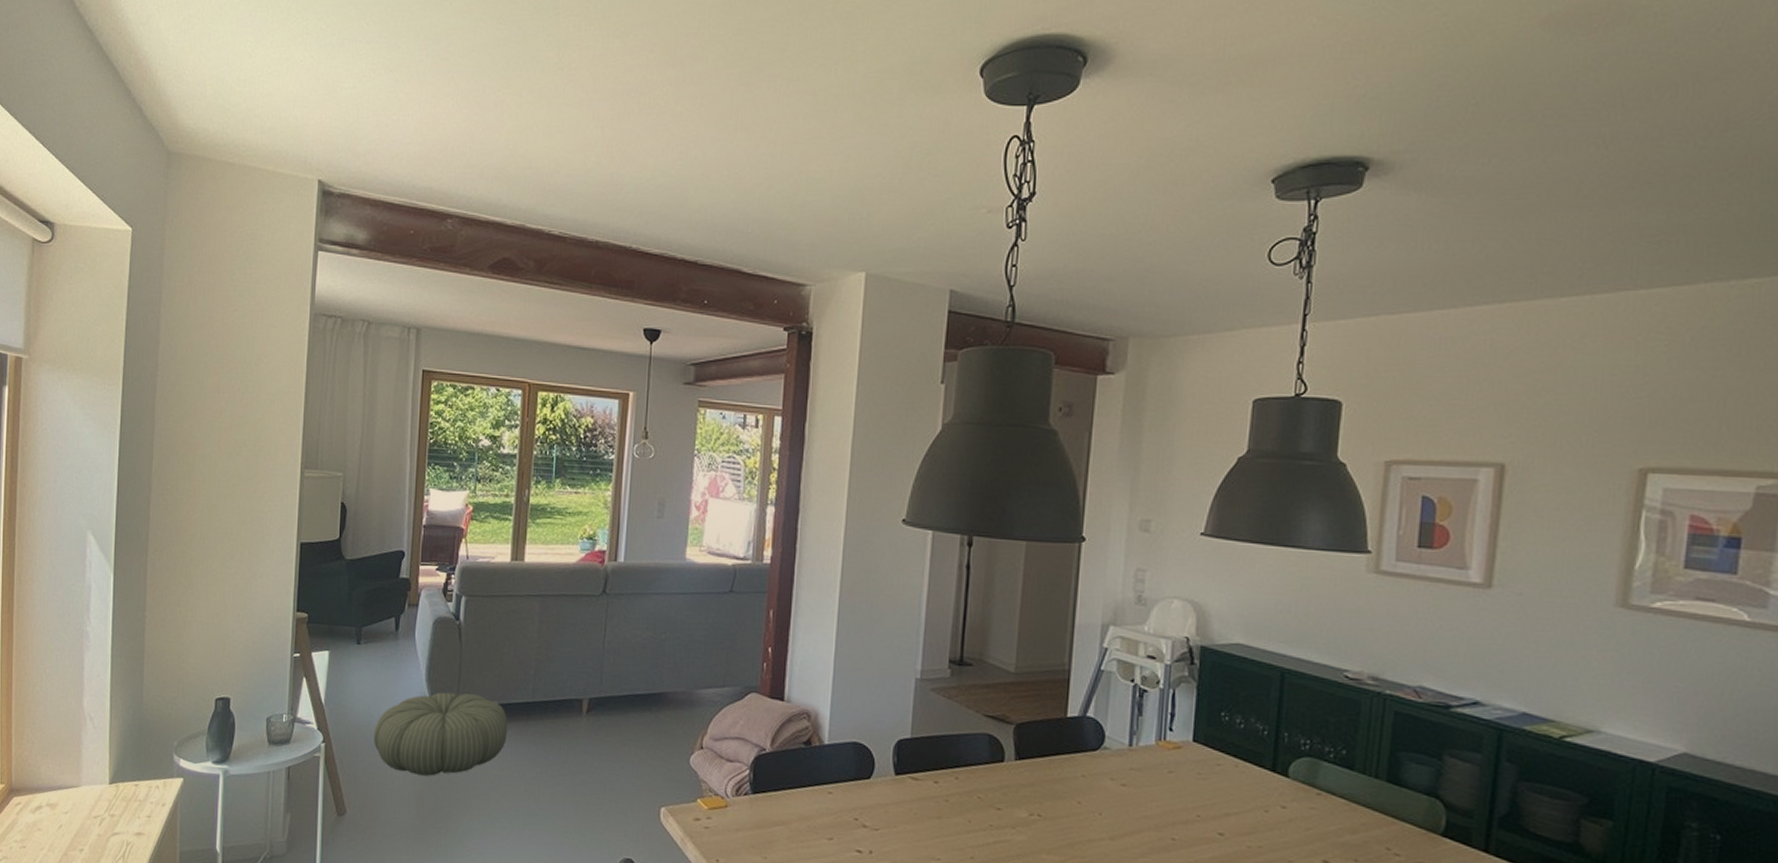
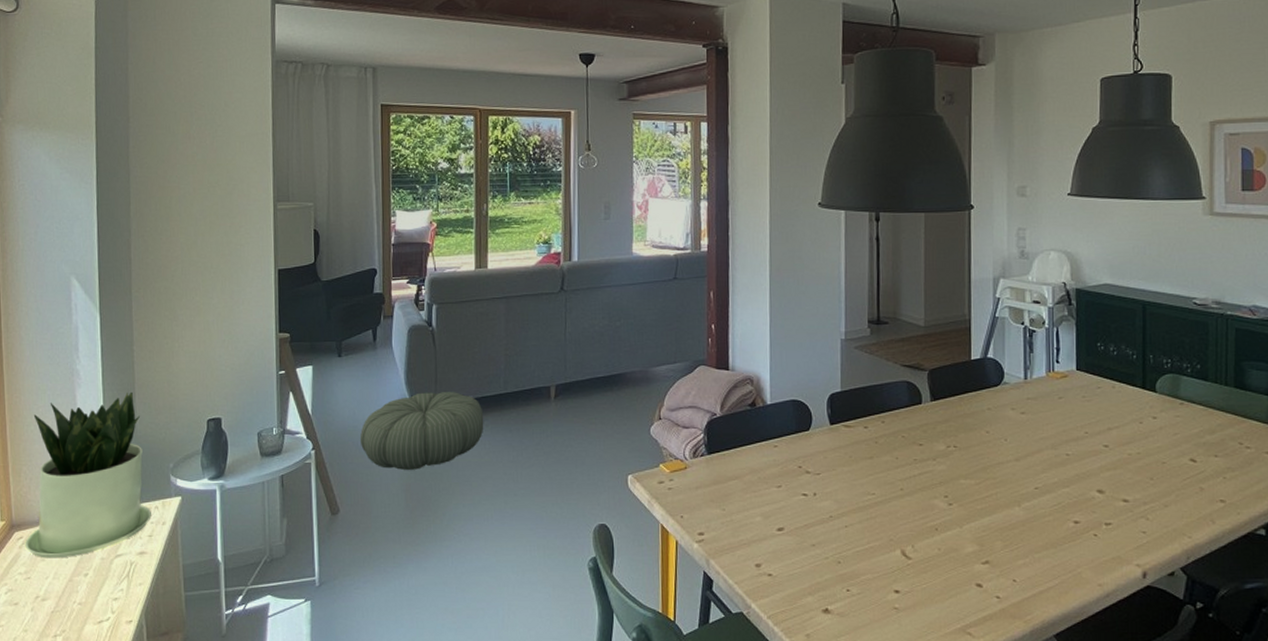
planter: none [22,660,152,830] -> present [25,391,151,558]

